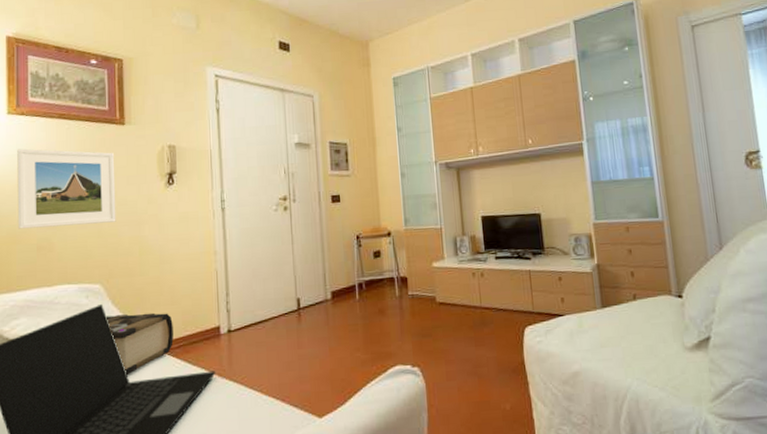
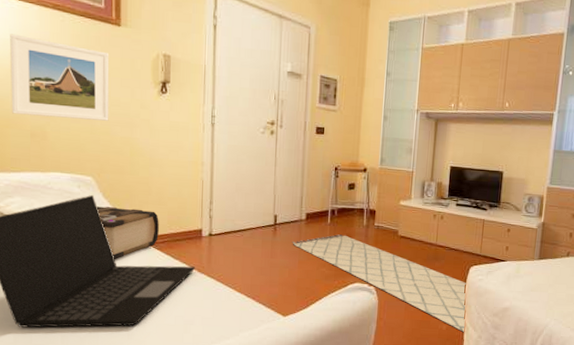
rug: none [320,310,533,411] -> present [292,234,466,333]

